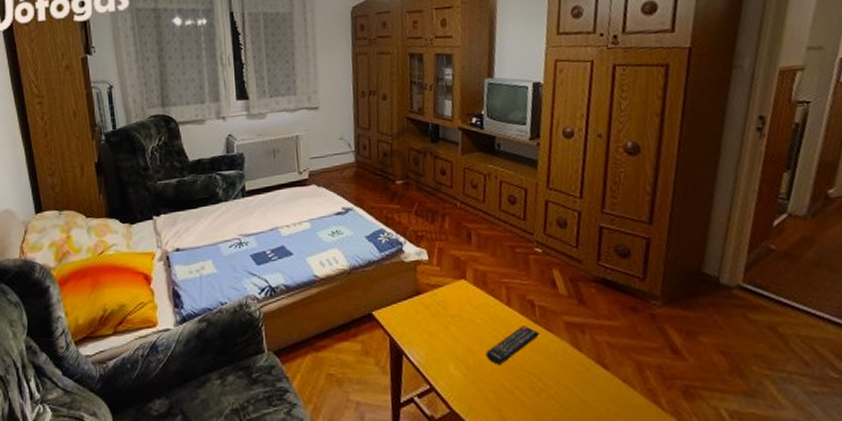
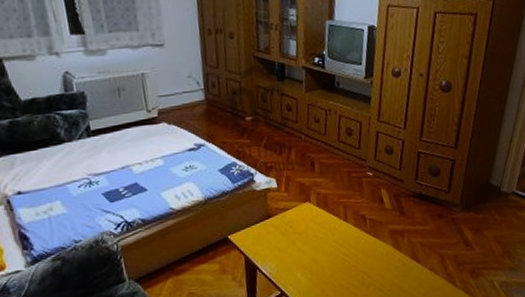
remote control: present [485,326,541,365] -> none [326,236,370,269]

